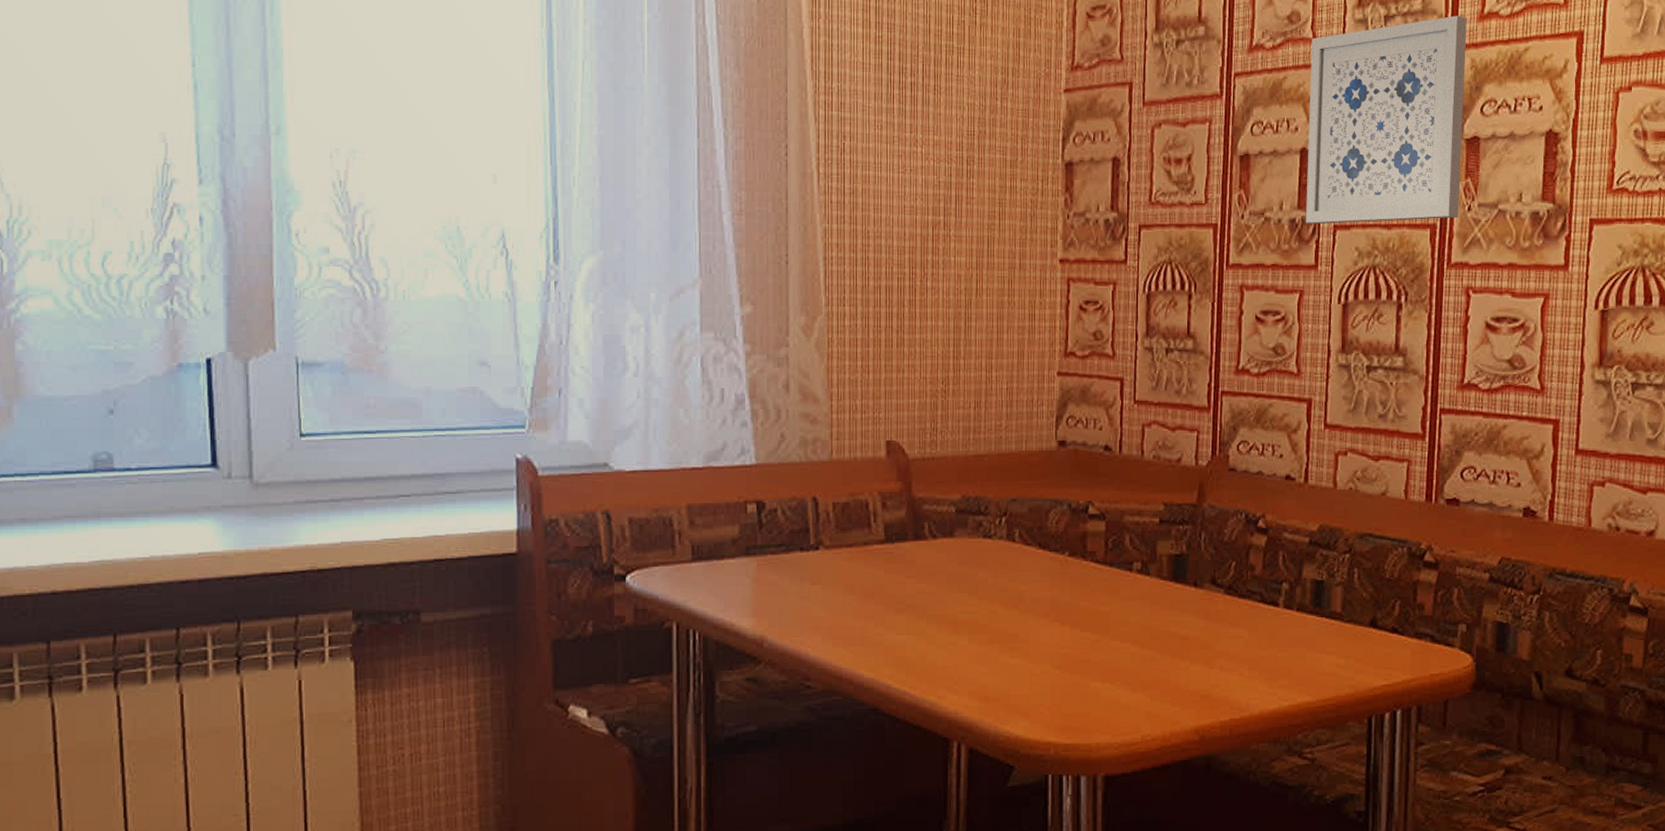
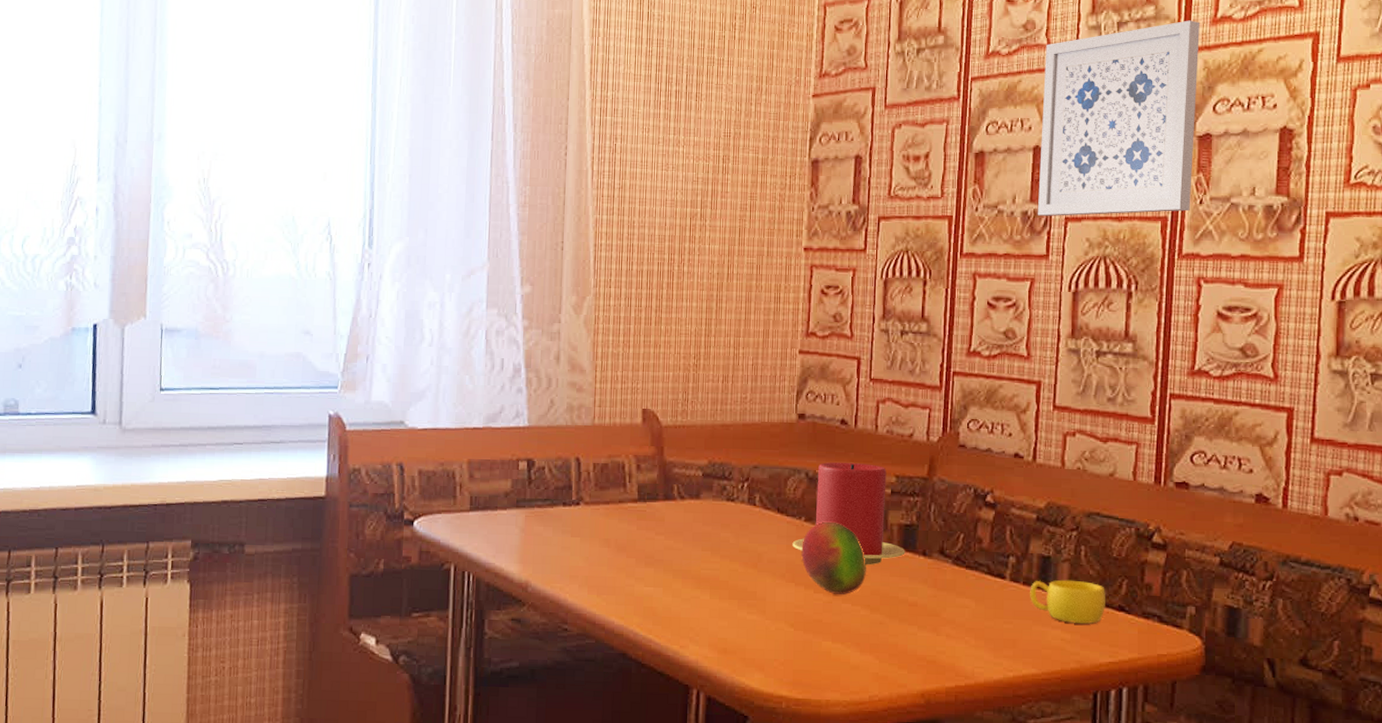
candle: none [1056,491,1176,600] -> present [792,462,905,565]
fruit: none [1066,555,1135,632] -> present [801,521,866,594]
cup: none [1304,604,1379,648] -> present [1030,579,1105,624]

